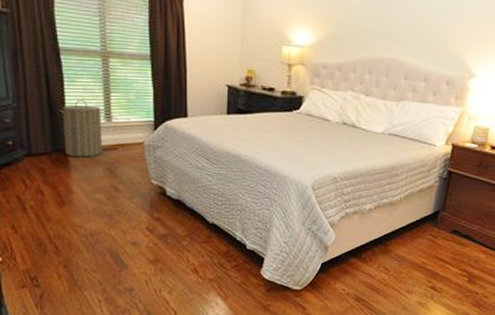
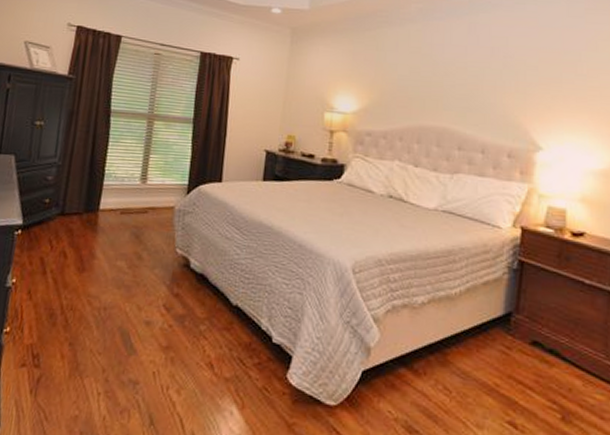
laundry hamper: present [59,100,105,158] -> none [96,160,142,220]

